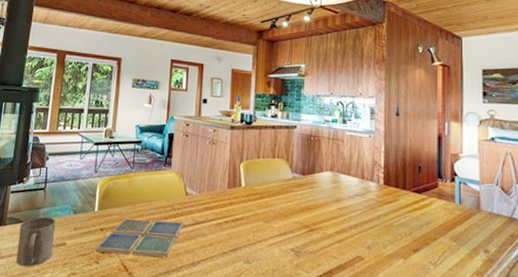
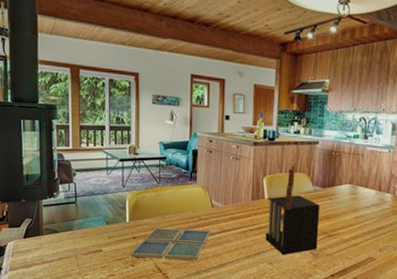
mug: present [16,217,56,267] -> none [56,227,91,270]
knife block: none [242,151,301,253] -> present [265,166,321,256]

